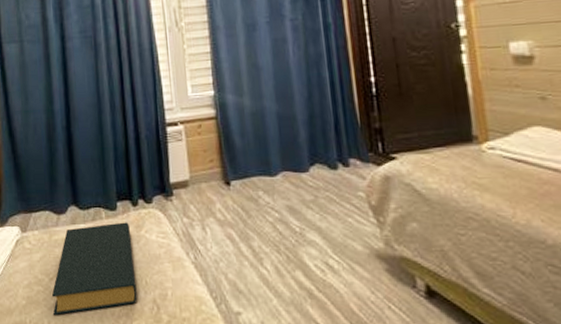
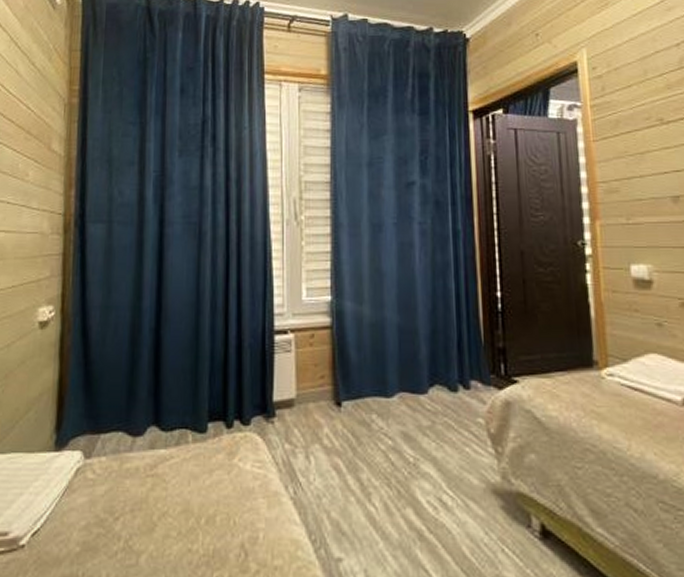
hardback book: present [51,222,137,316] -> none [113,447,223,566]

